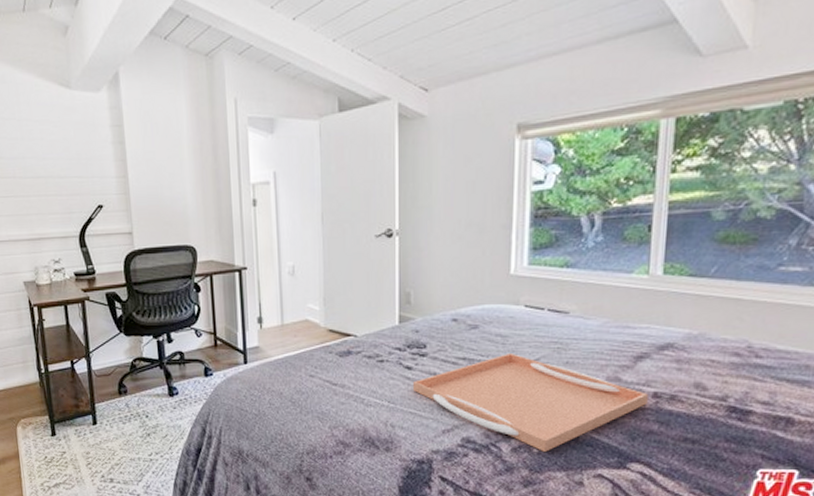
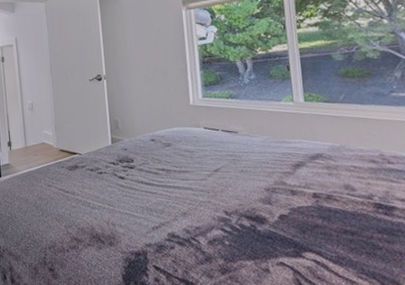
serving tray: present [413,354,648,452] -> none [126,165,310,244]

